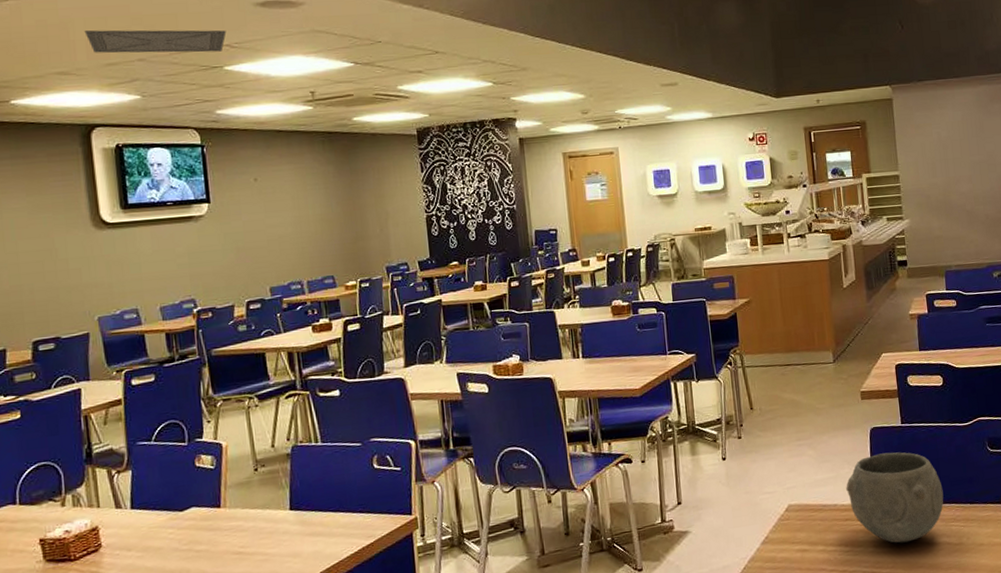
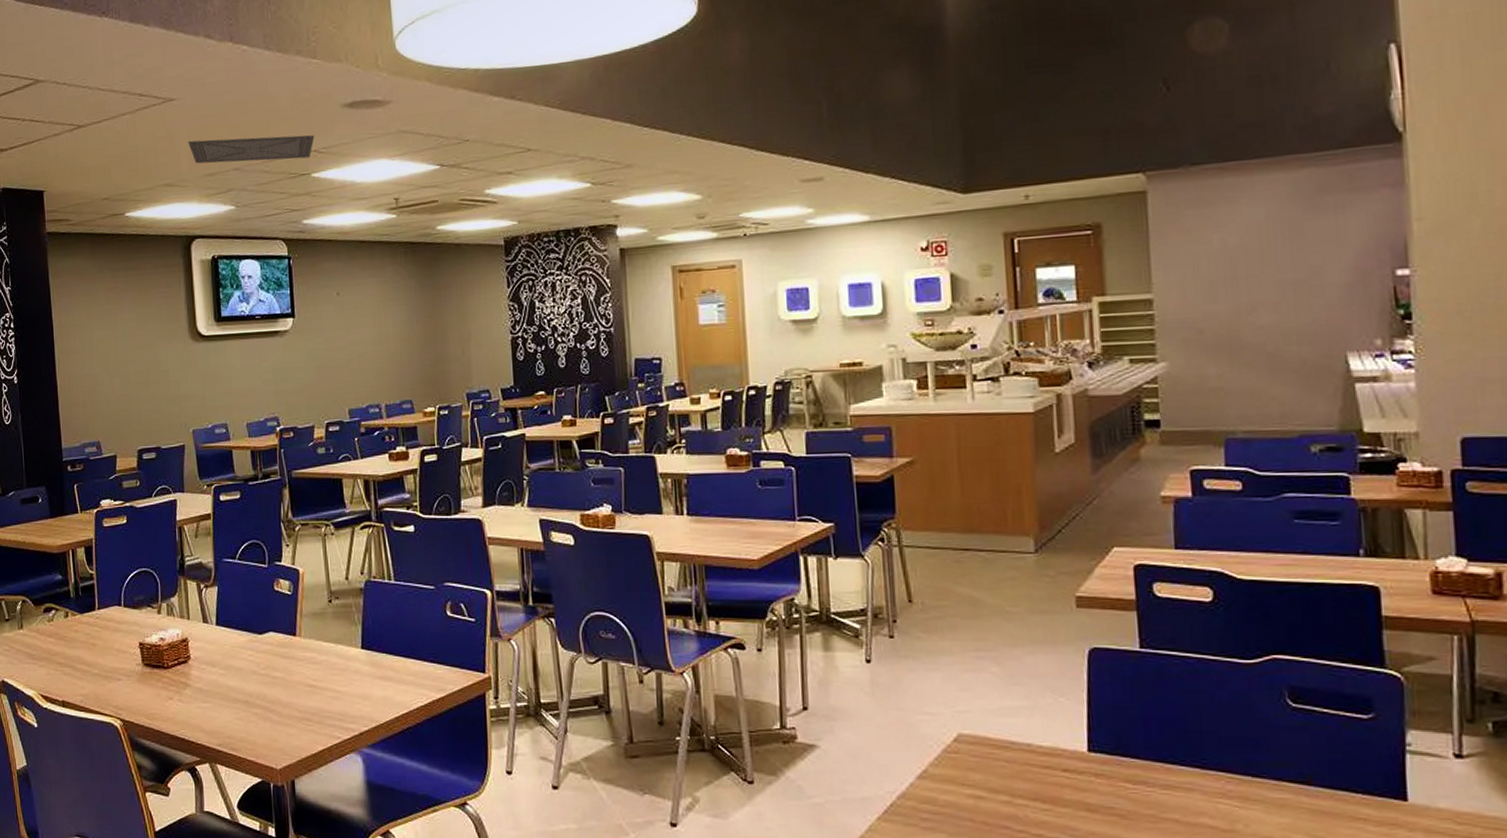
bowl: present [846,452,944,543] -> none [1047,685,1207,814]

